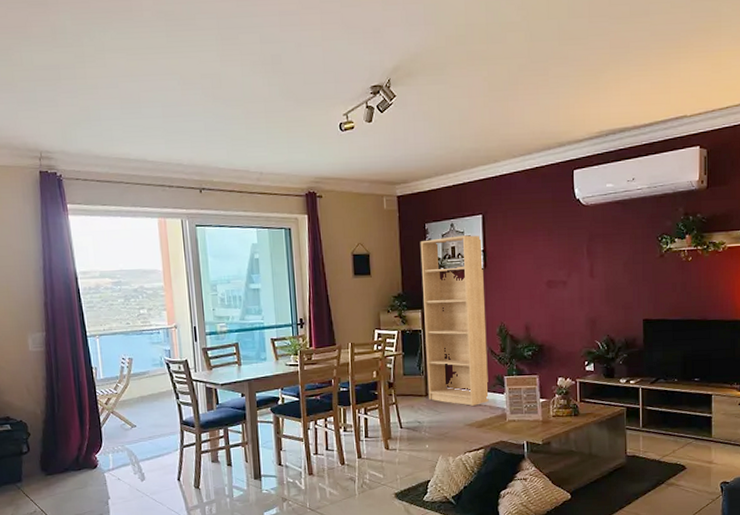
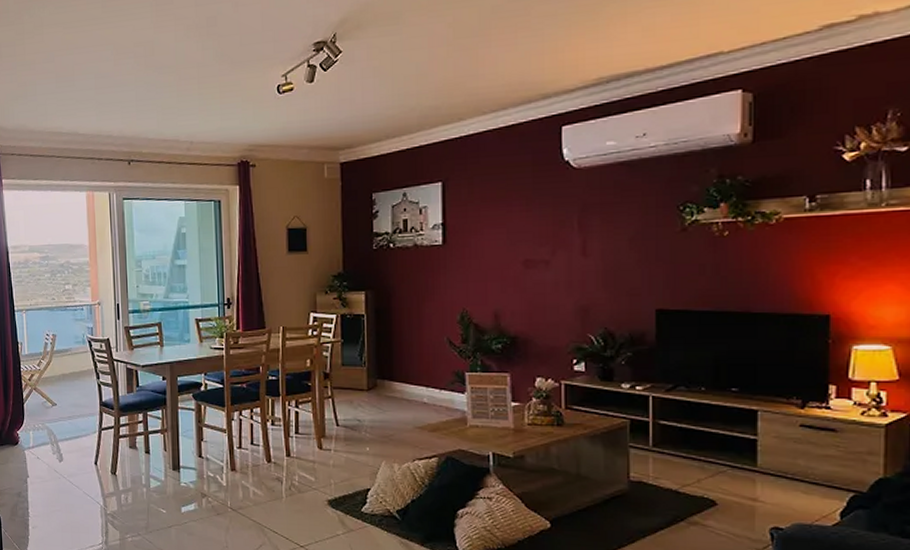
bookshelf: present [420,235,489,406] -> none [365,205,445,405]

